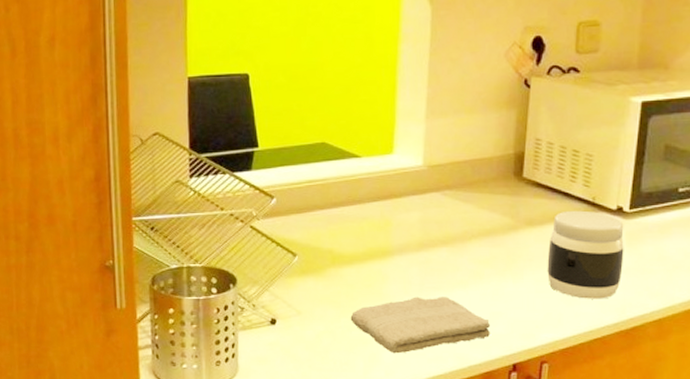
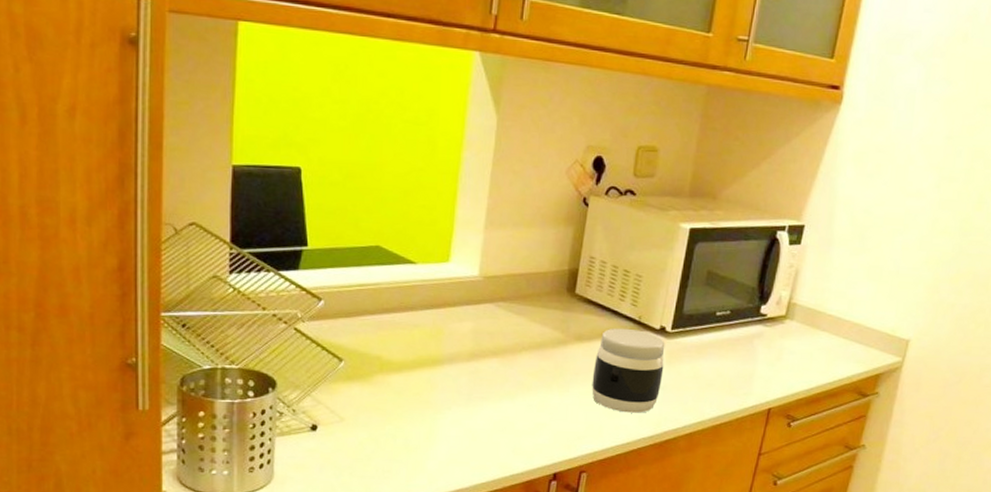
washcloth: present [350,296,490,354] -> none [395,406,534,462]

